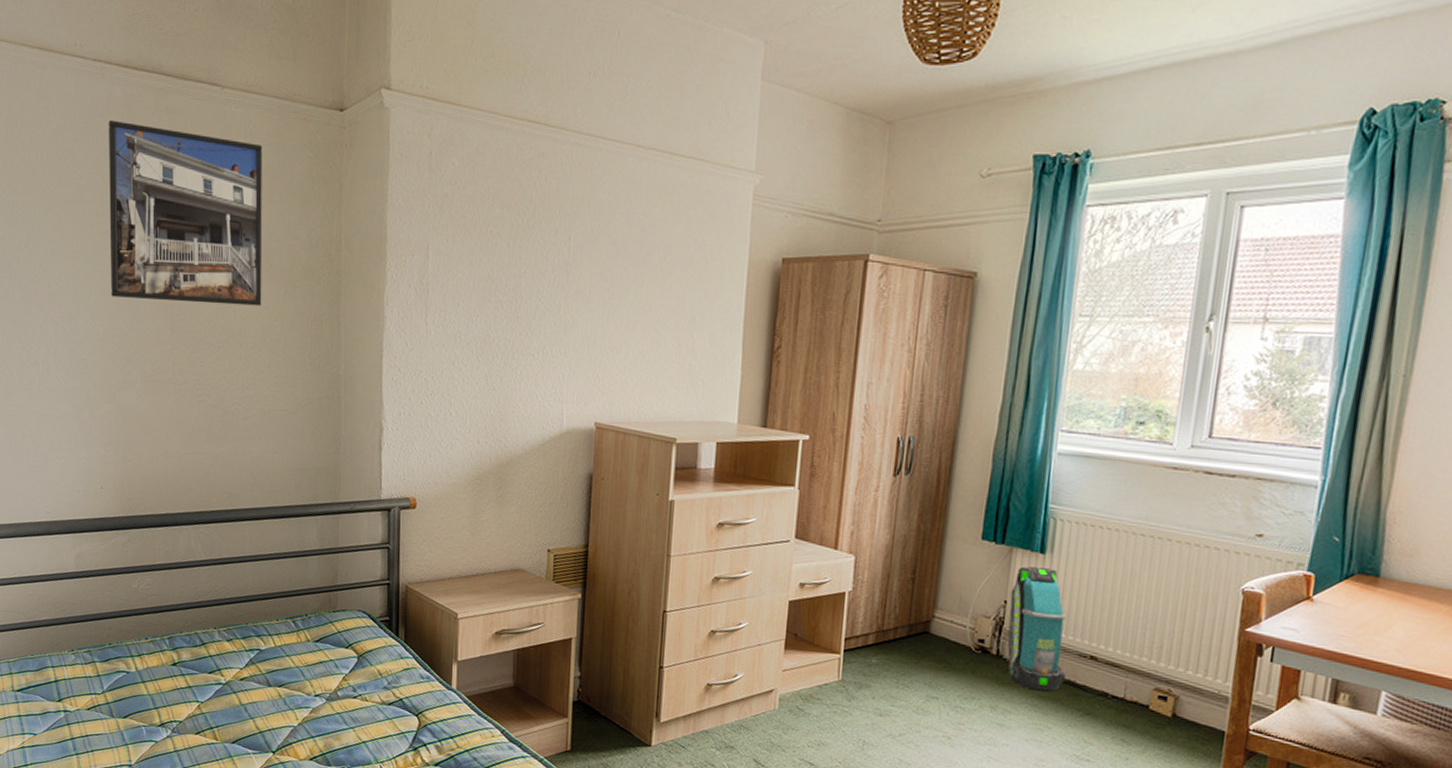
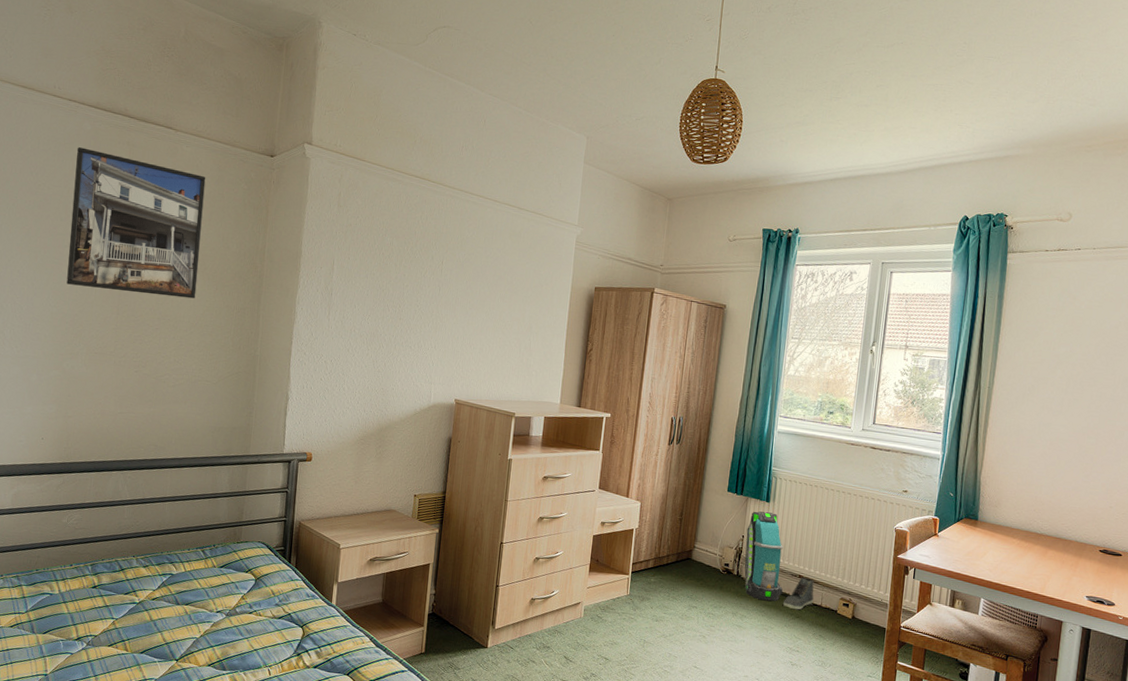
sneaker: none [1065,659,1114,704] -> present [782,577,814,610]

